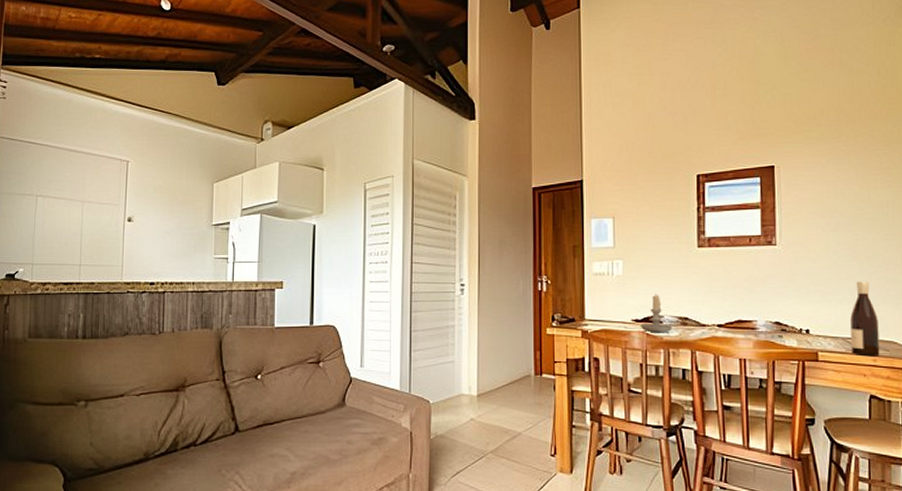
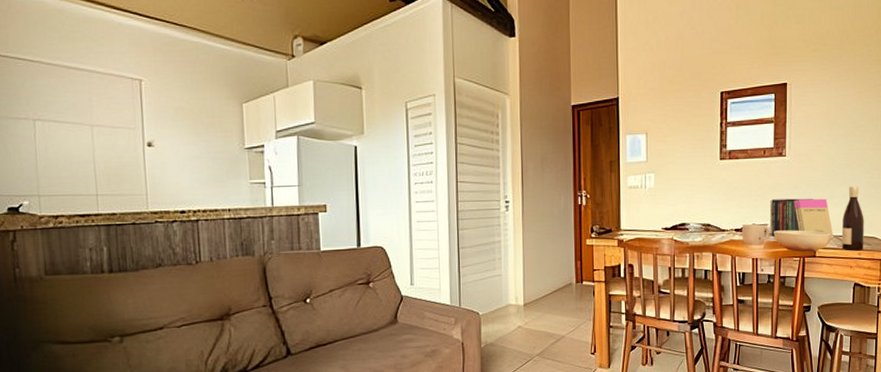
candle: present [641,294,673,333] -> none [670,204,697,239]
mug: none [725,319,759,344] -> present [741,223,769,246]
books: none [759,293,840,341] -> present [769,198,834,238]
bowl: none [765,328,839,355] -> present [774,230,833,252]

